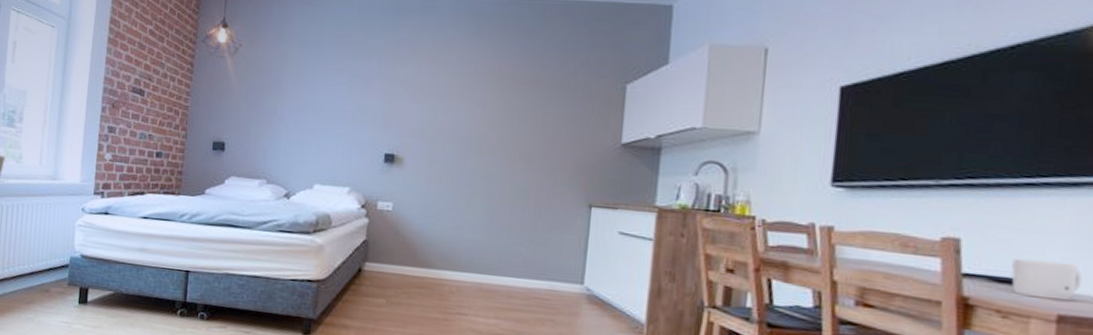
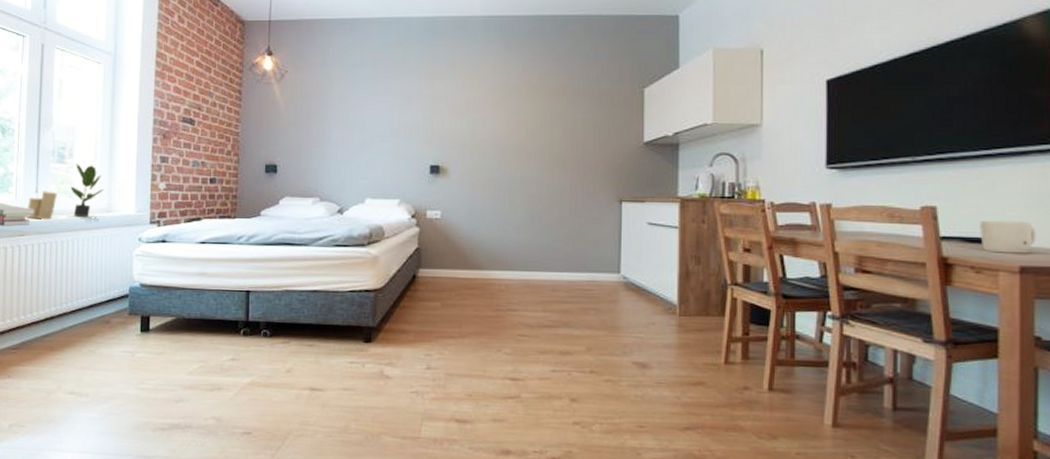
potted plant: none [18,127,51,183] -> present [70,162,105,217]

